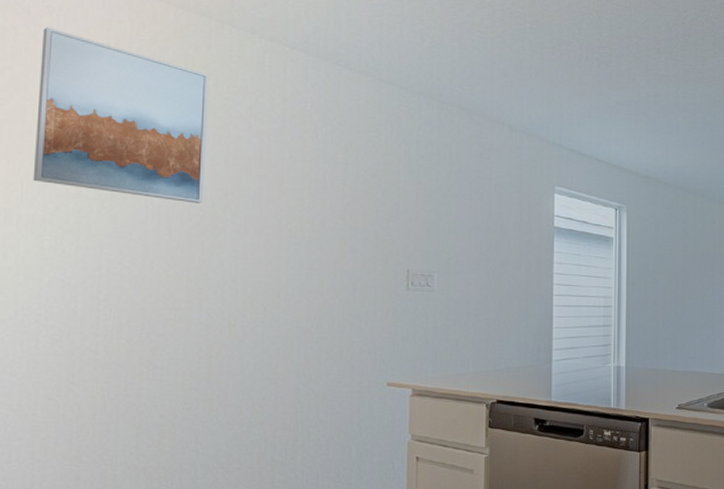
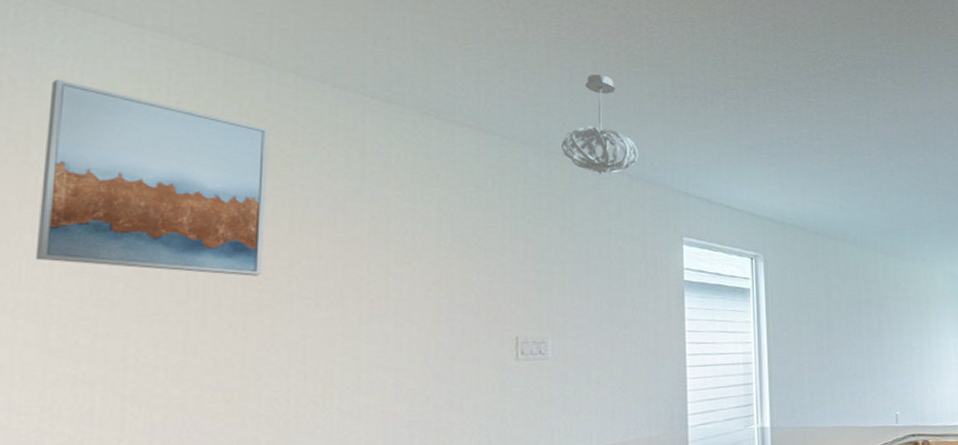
pendant light: none [451,30,518,124] -> present [562,74,638,174]

